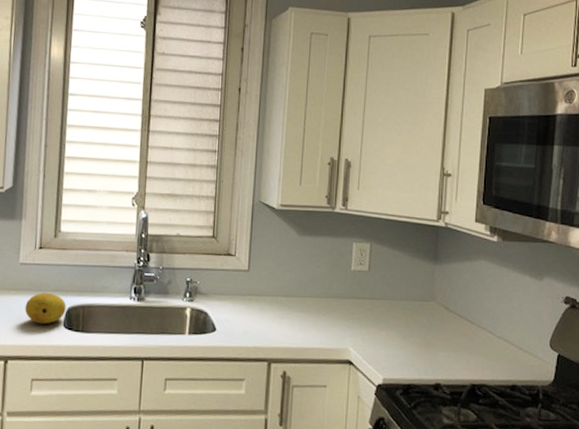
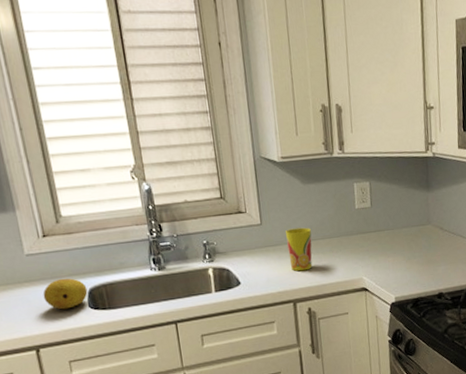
cup: none [271,280,299,329] -> present [286,227,313,272]

